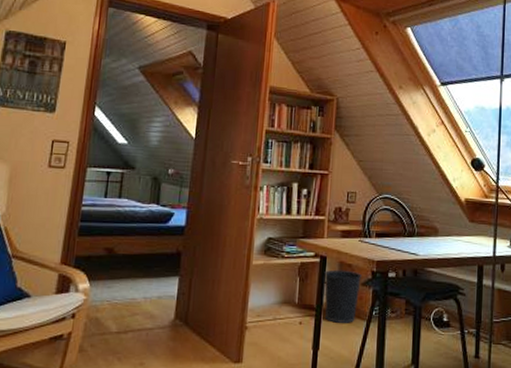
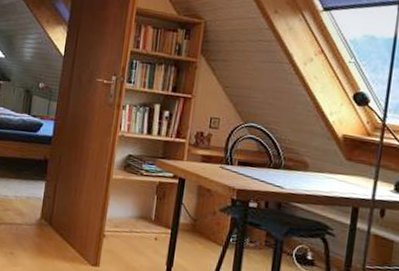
wastebasket: present [324,269,362,323] -> none [180,192,220,246]

